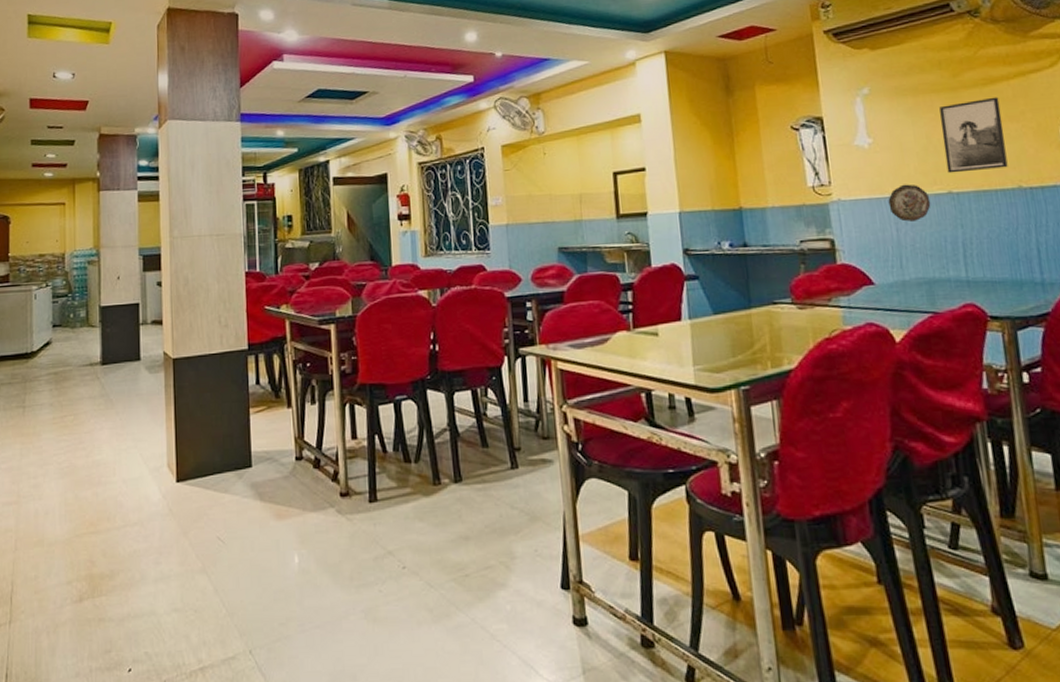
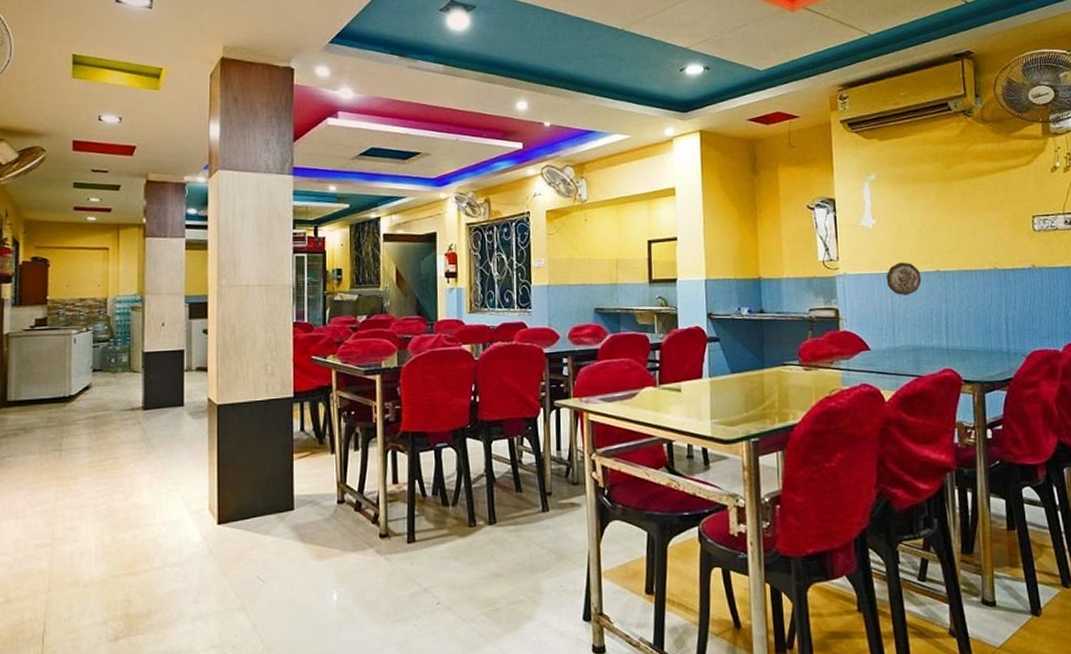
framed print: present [939,97,1008,174] -> none [934,188,987,254]

